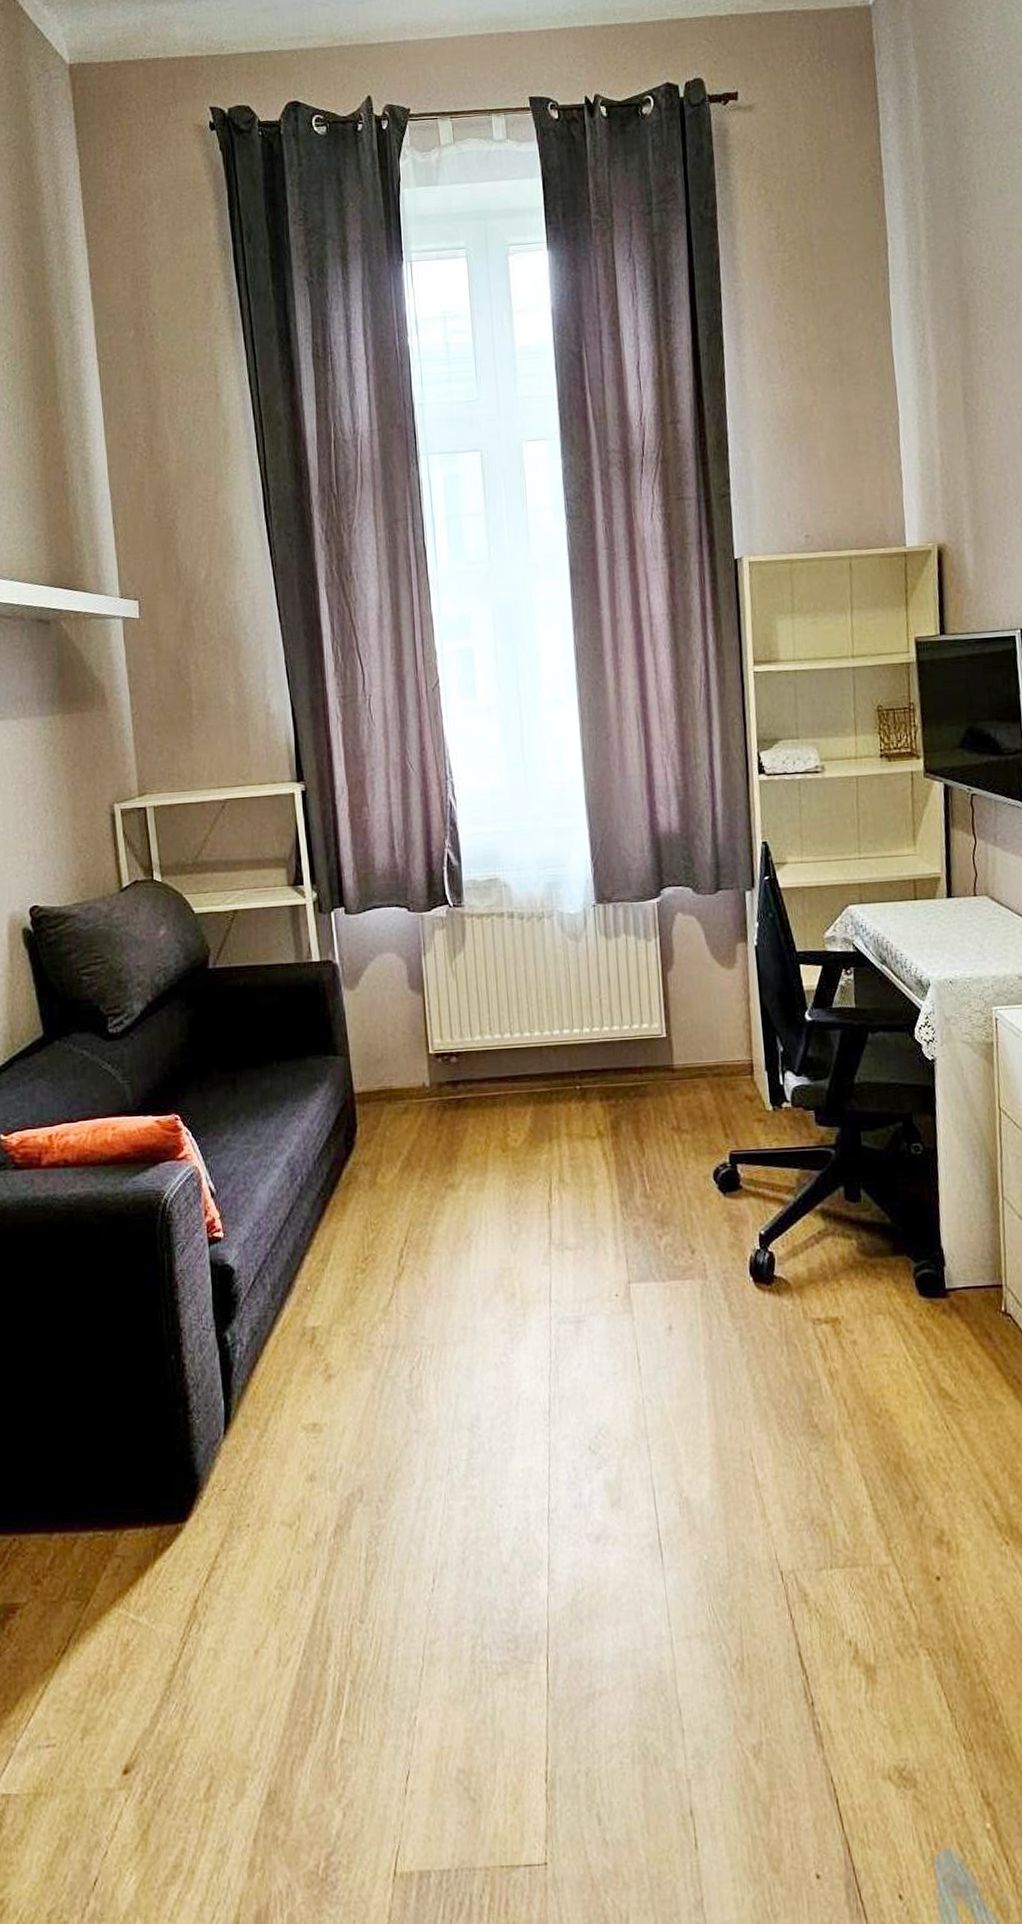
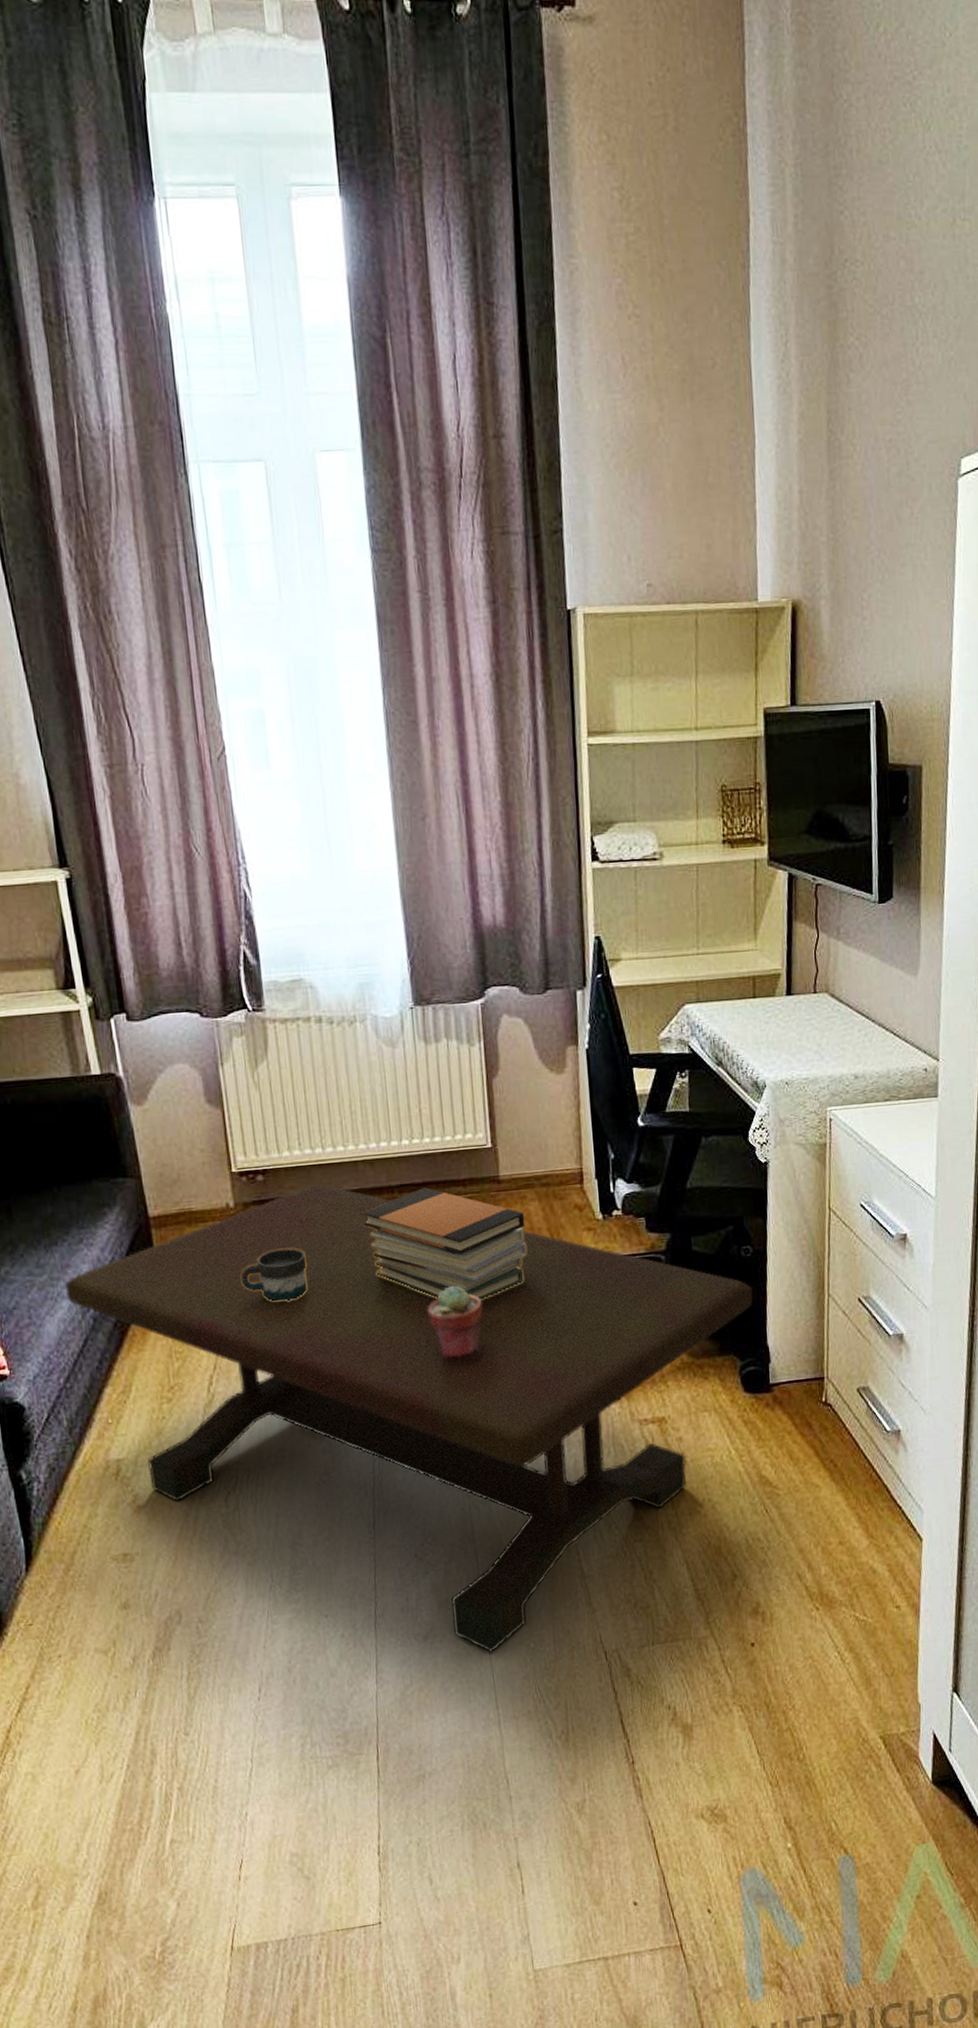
coffee table: none [277,1067,925,1561] -> present [64,1183,753,1652]
mug: none [432,1127,493,1179] -> present [240,1248,308,1302]
book stack: none [543,1074,700,1187] -> present [360,1187,528,1300]
potted succulent: none [605,1172,657,1244] -> present [428,1286,483,1359]

